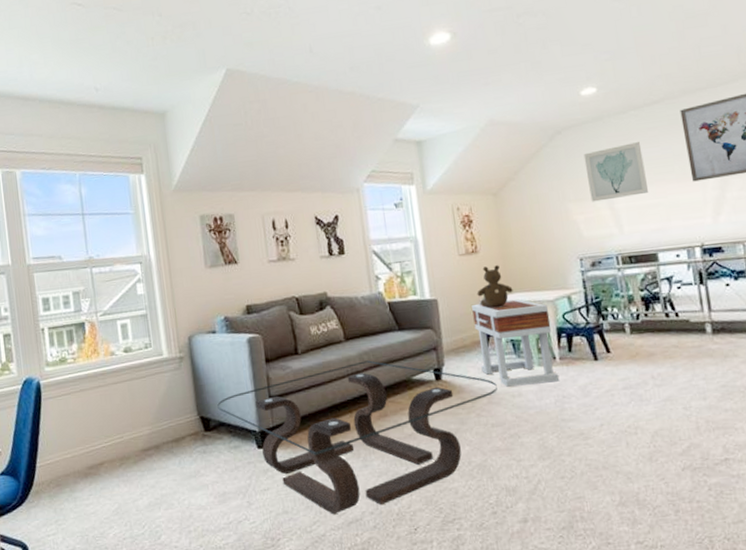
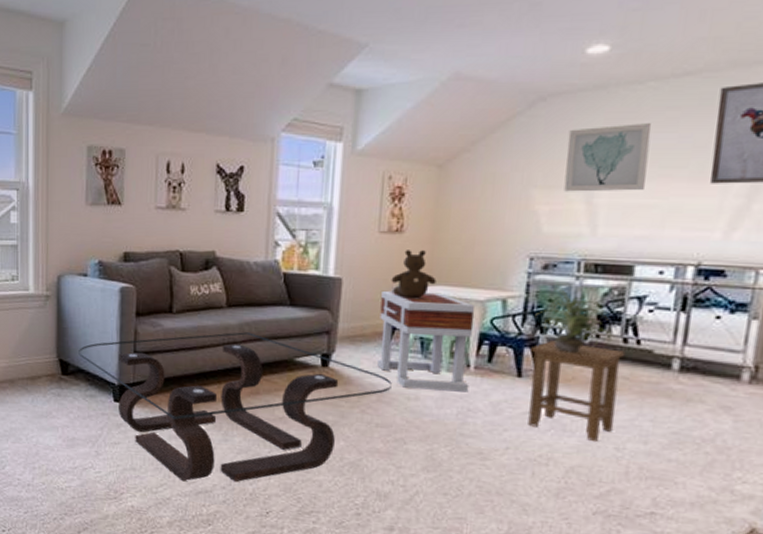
potted plant: none [595,280,657,333] -> present [535,287,612,353]
stool: none [599,324,678,406] -> present [528,340,626,443]

